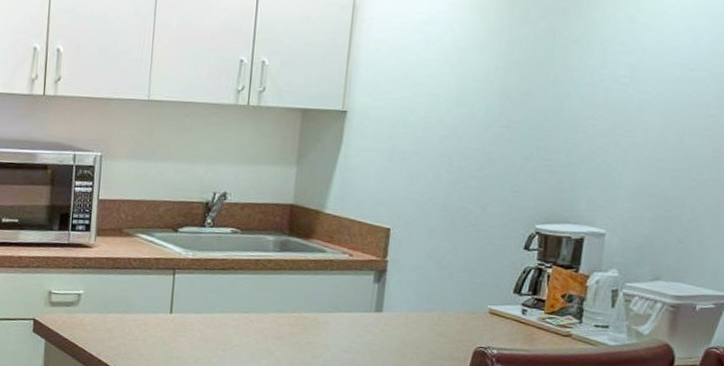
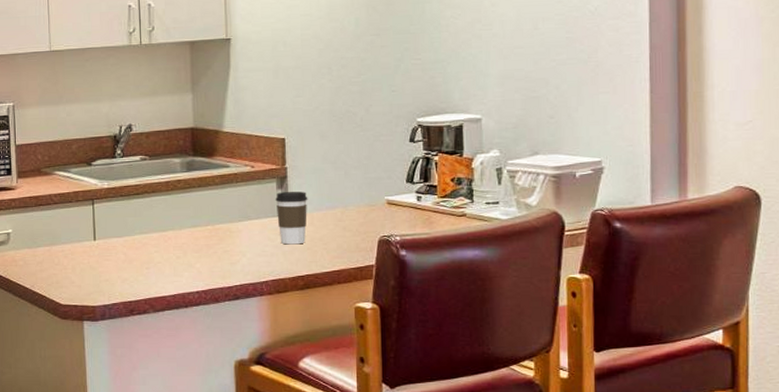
coffee cup: none [369,286,406,345] -> present [275,192,308,245]

